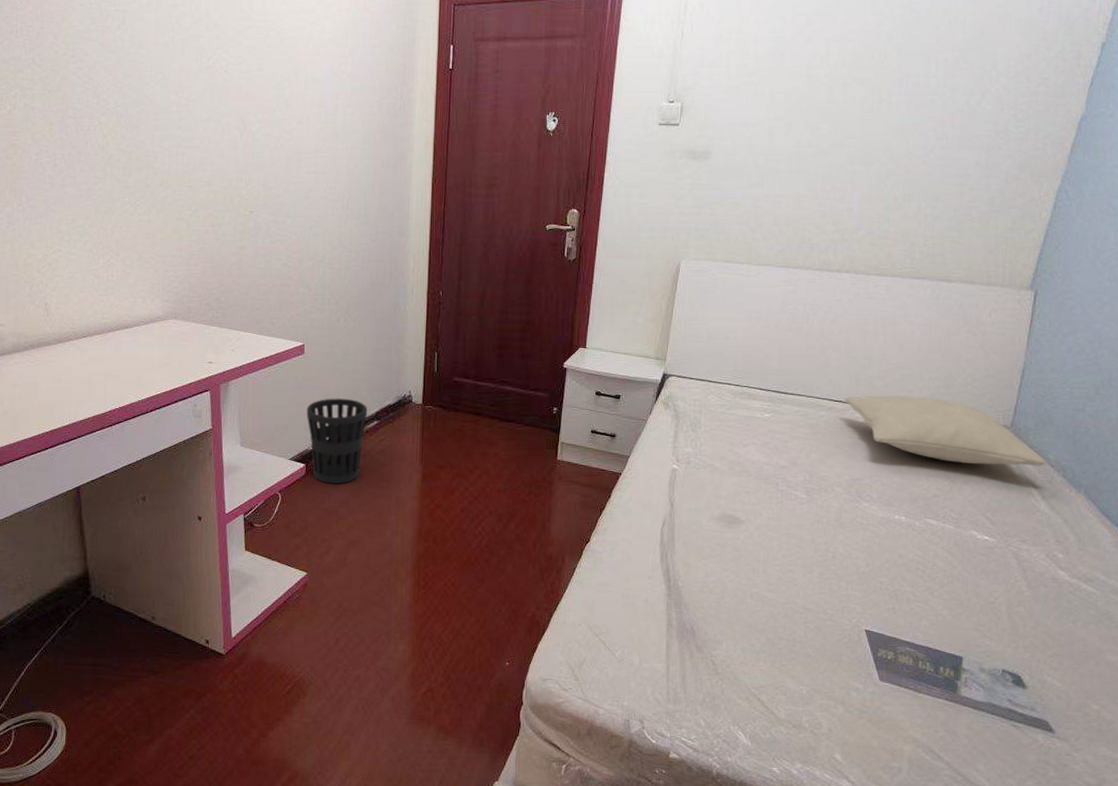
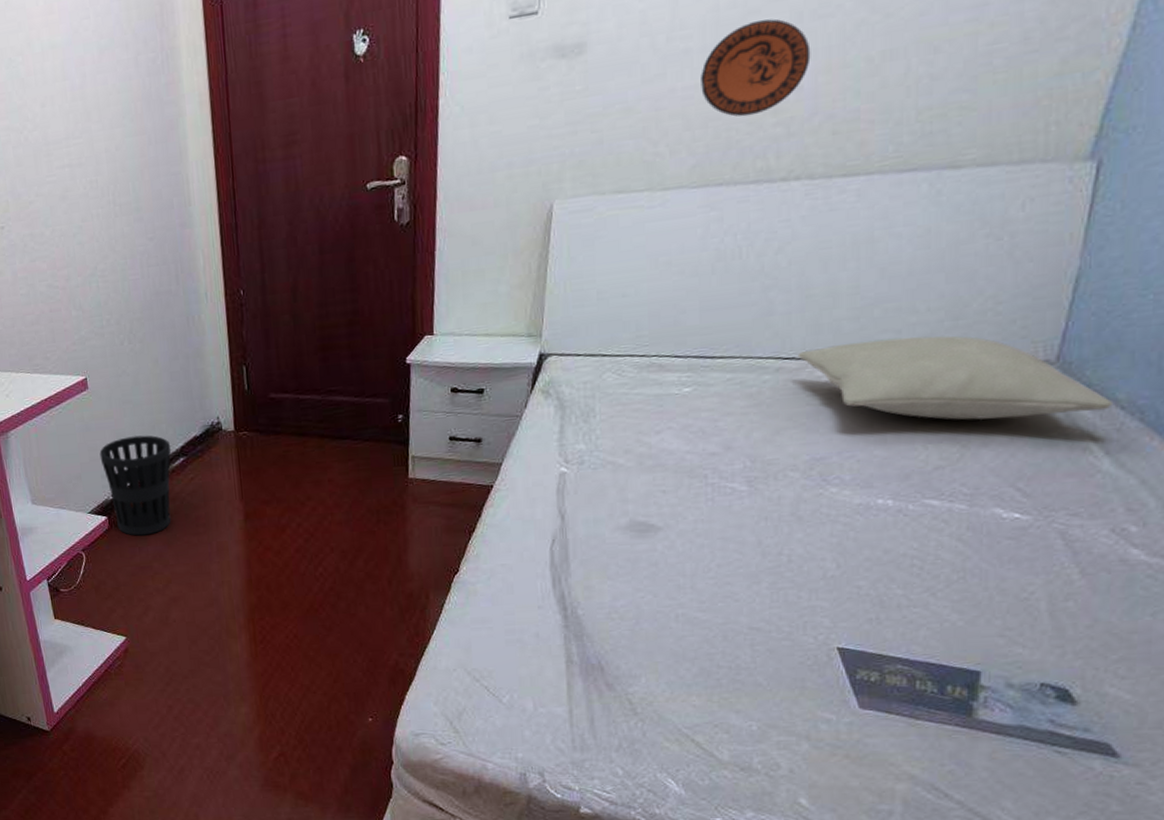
decorative plate: none [786,159,859,223] -> present [701,19,811,117]

